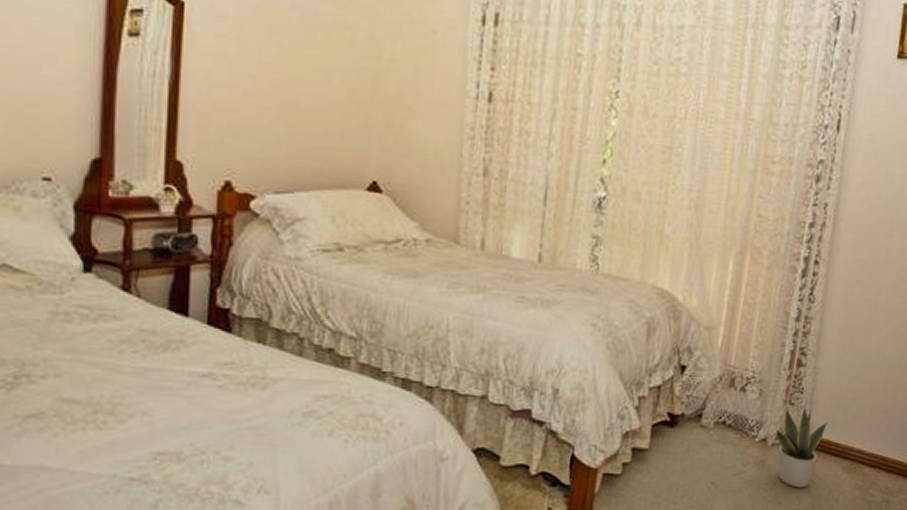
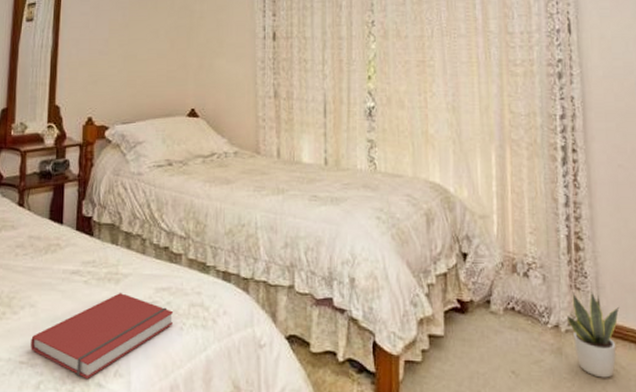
book: none [144,400,338,496] -> present [31,293,174,378]

